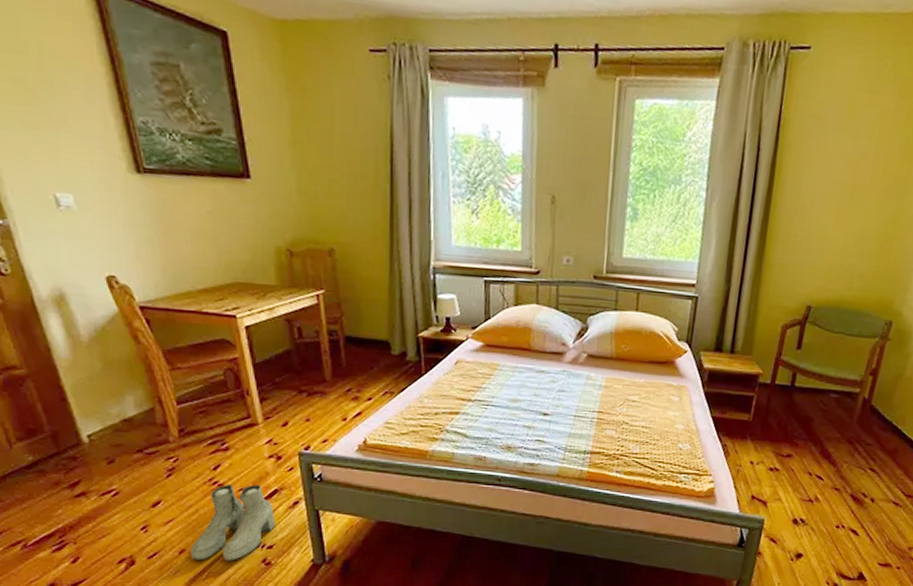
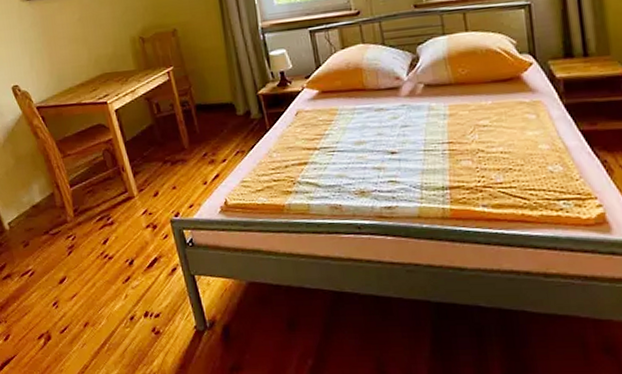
boots: present [191,484,276,562] -> none [92,255,160,333]

